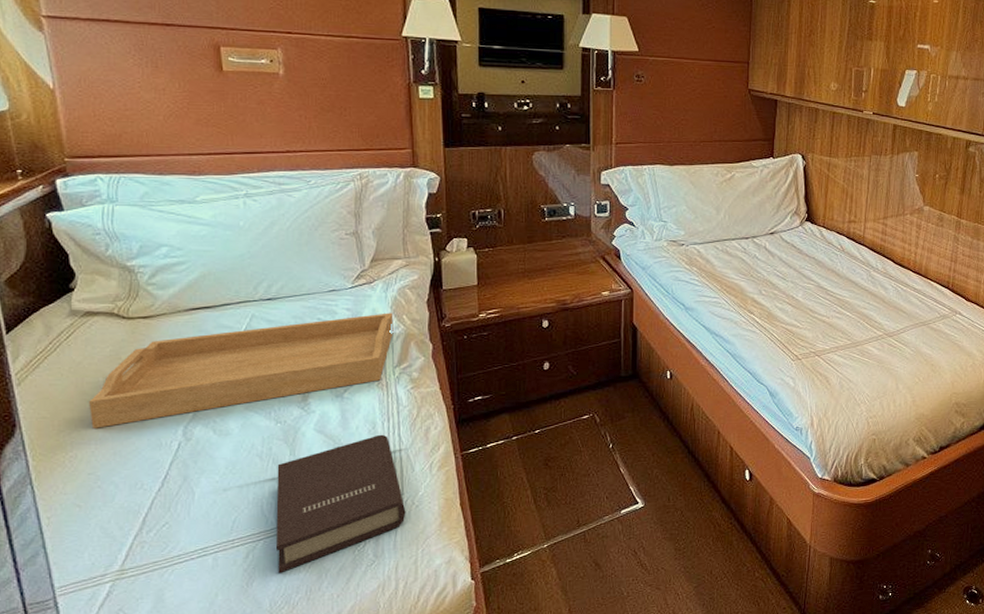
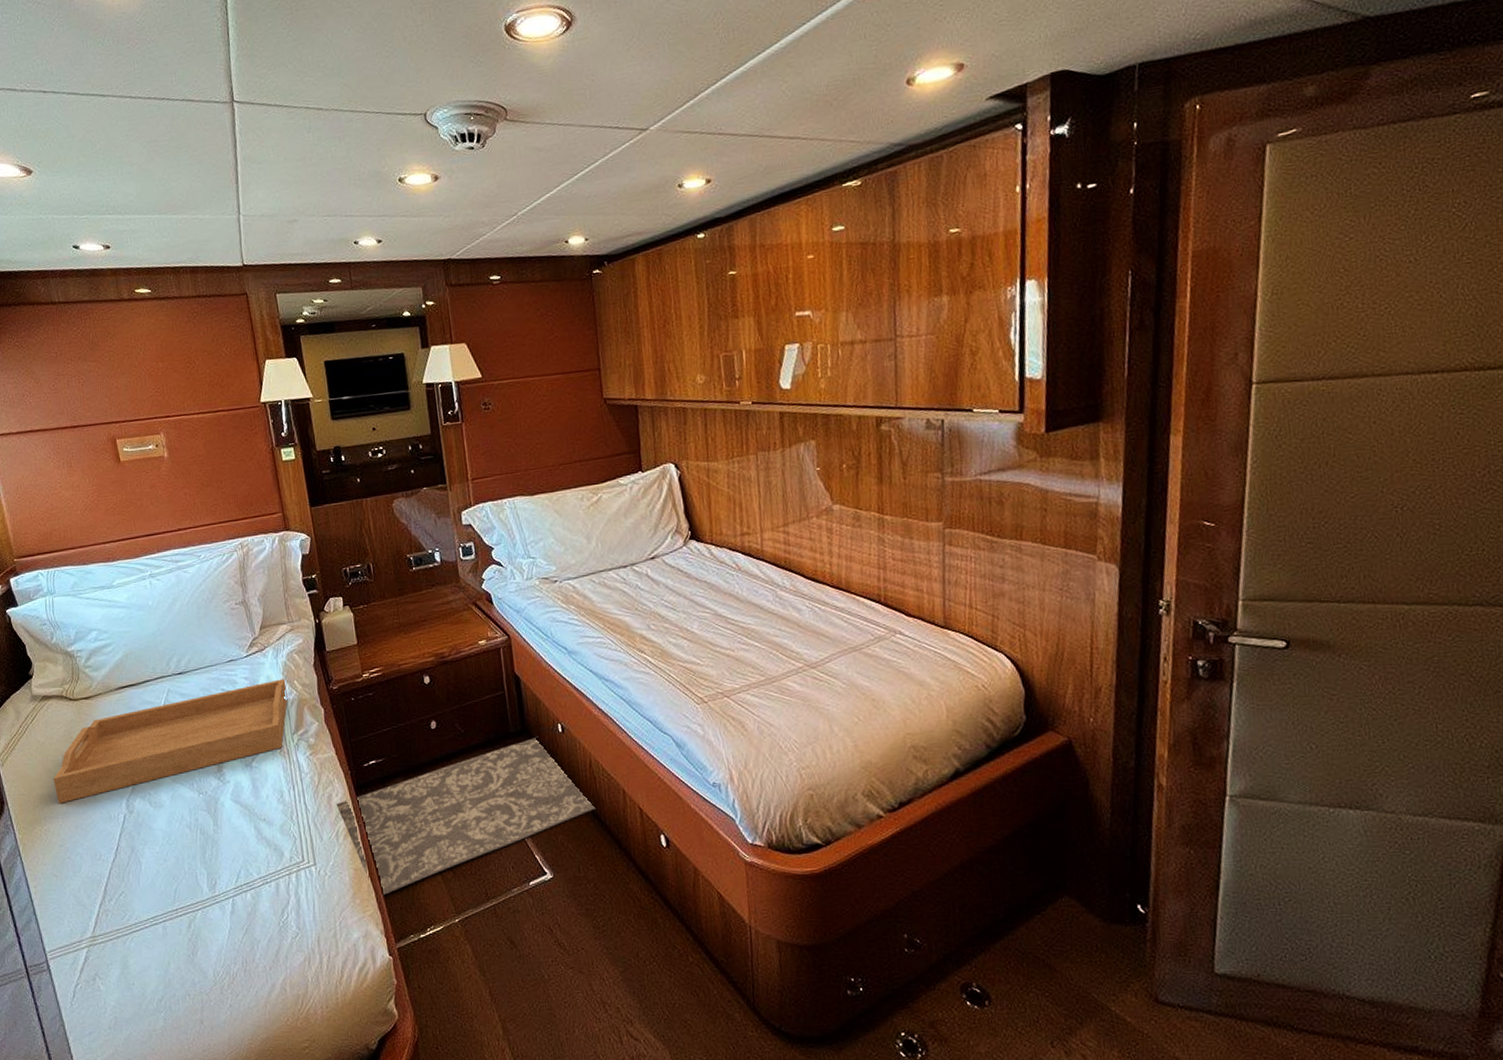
book: present [276,434,406,574] -> none [204,803,321,944]
rug: none [433,381,692,524] -> present [336,736,597,896]

